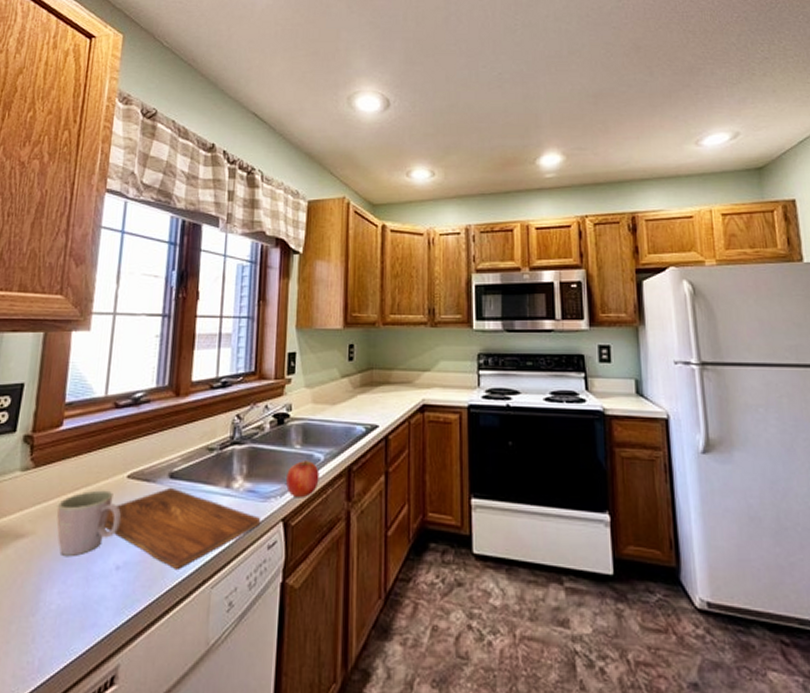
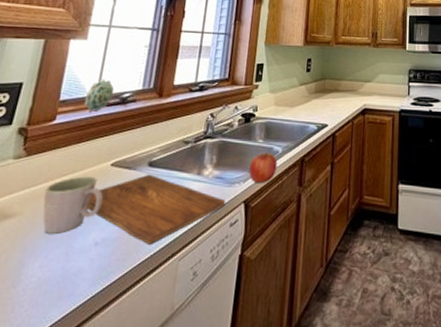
succulent plant: none [92,376,125,415] -> present [84,79,114,112]

